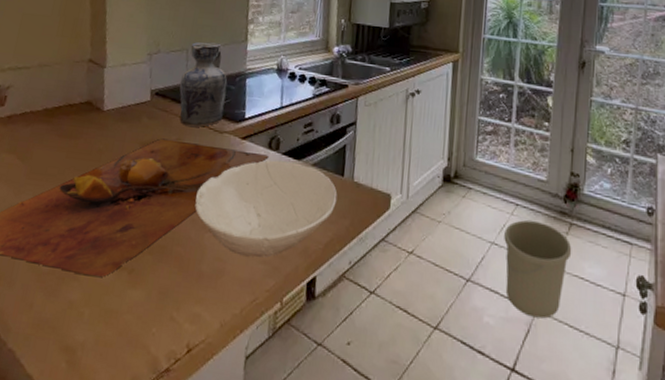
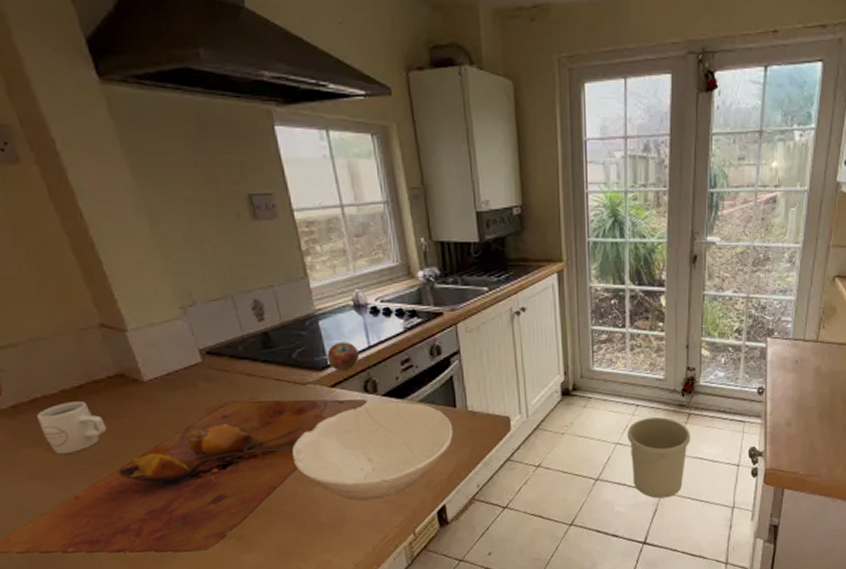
mug: none [19,119,65,164] -> present [37,401,108,455]
ceramic jug: present [179,42,228,128] -> none [233,283,302,384]
fruit: none [245,99,272,126] -> present [327,342,360,371]

